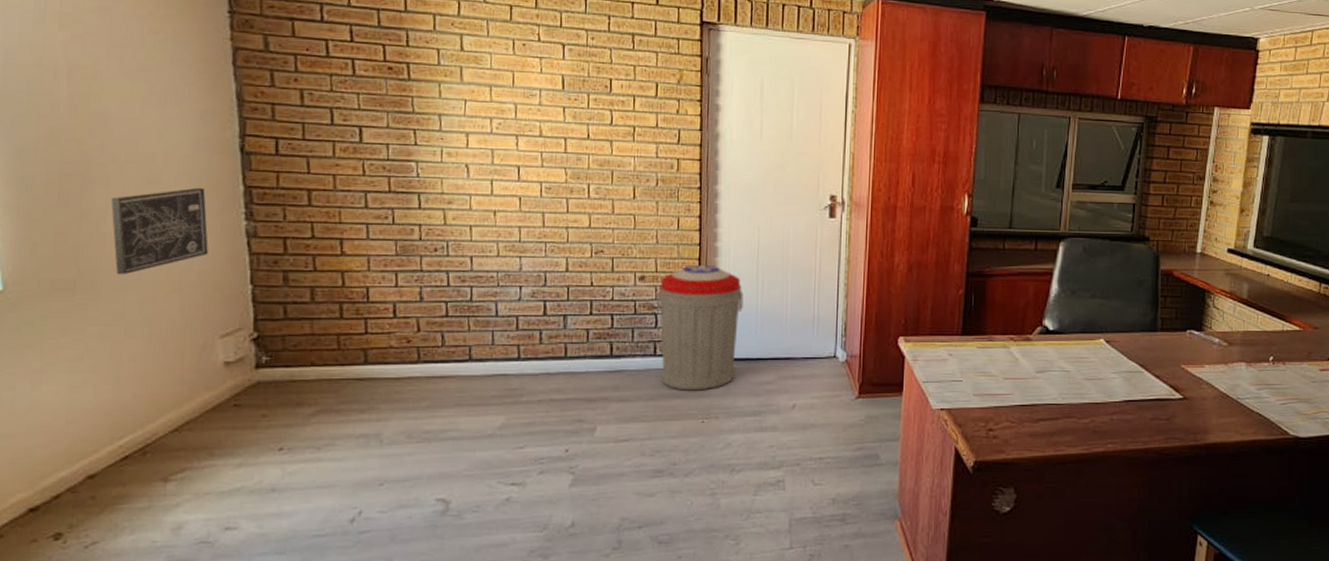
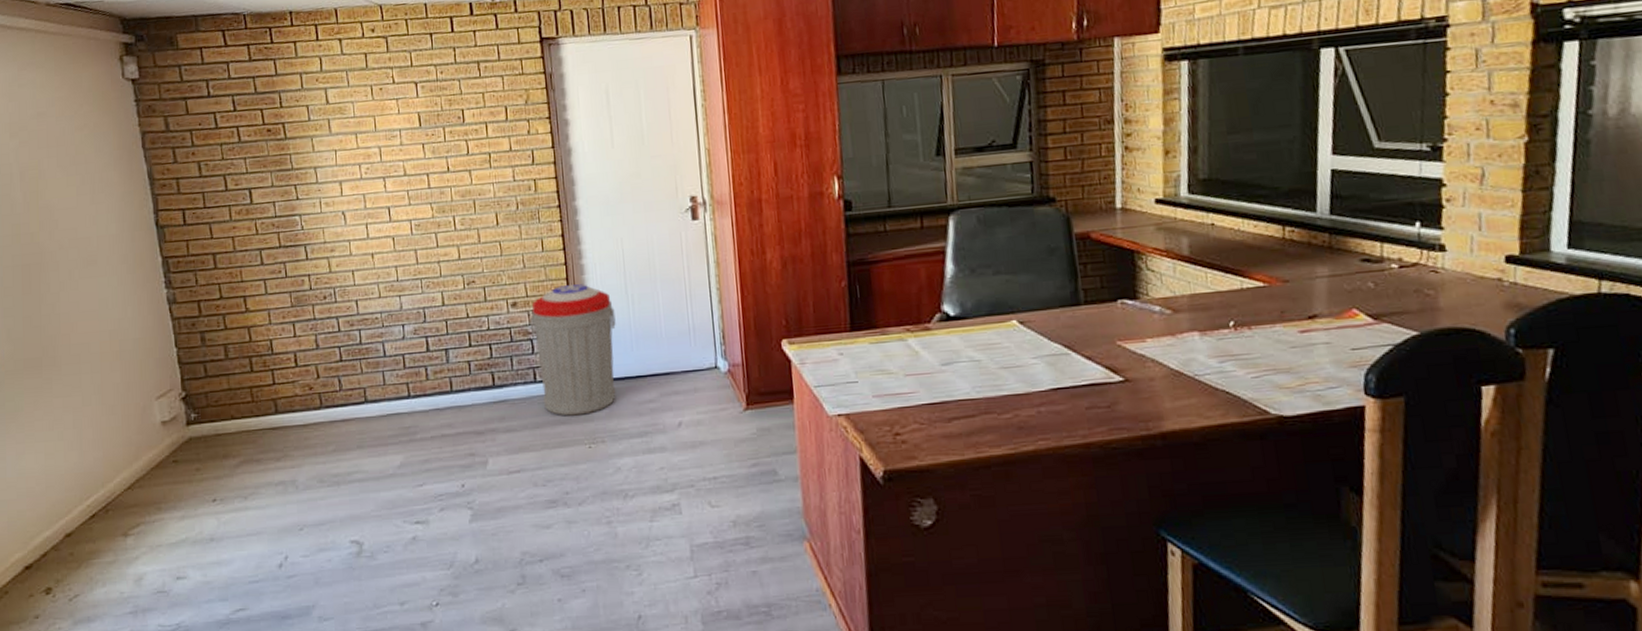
wall art: present [111,187,208,275] -> none [62,262,139,350]

